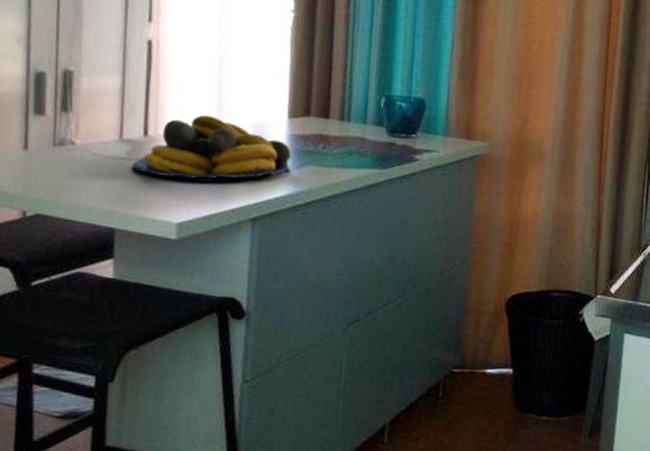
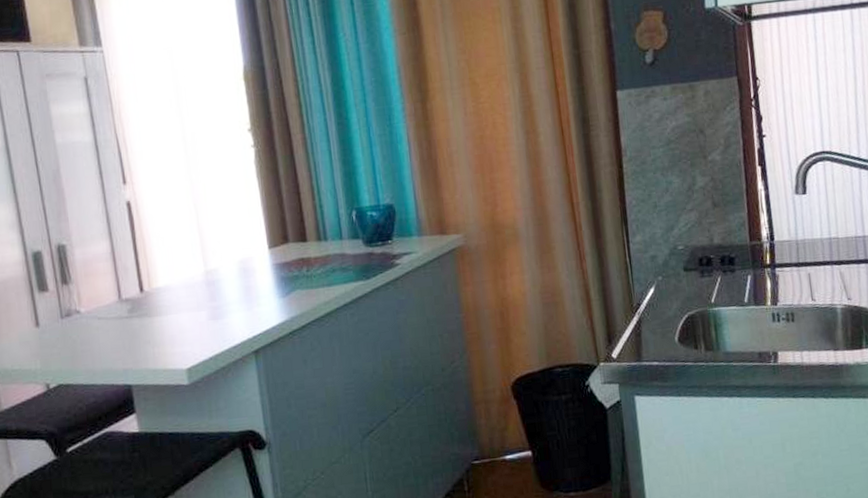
fruit bowl: present [133,115,291,180] -> none [136,261,281,328]

